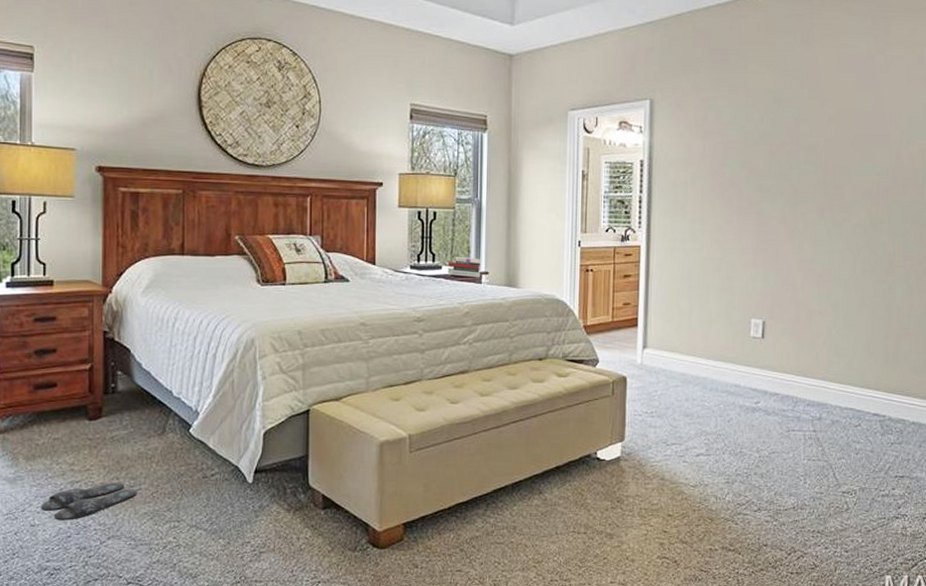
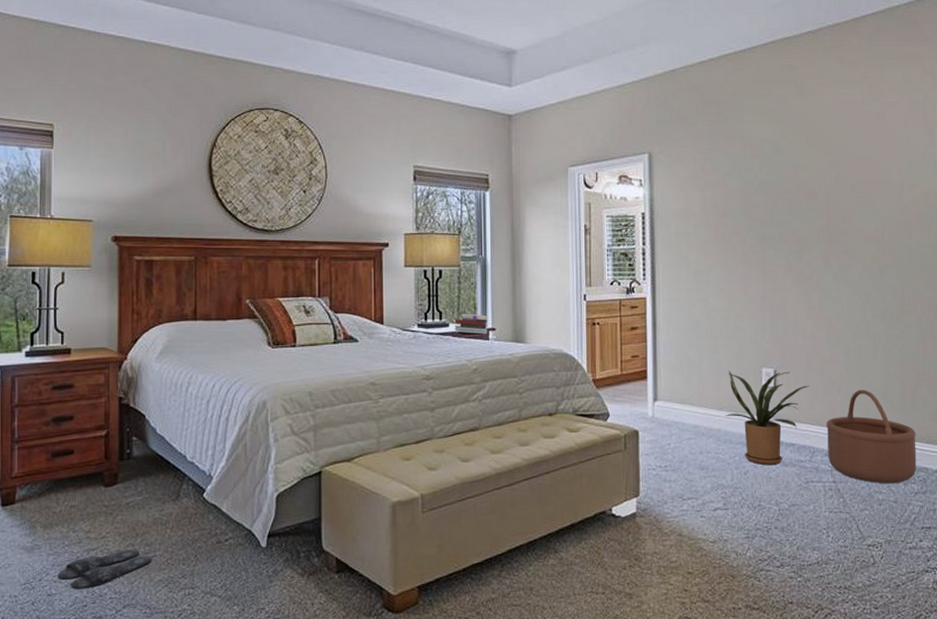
house plant: none [712,321,797,414] -> present [725,371,810,466]
basket: none [810,342,896,434] -> present [826,389,917,484]

